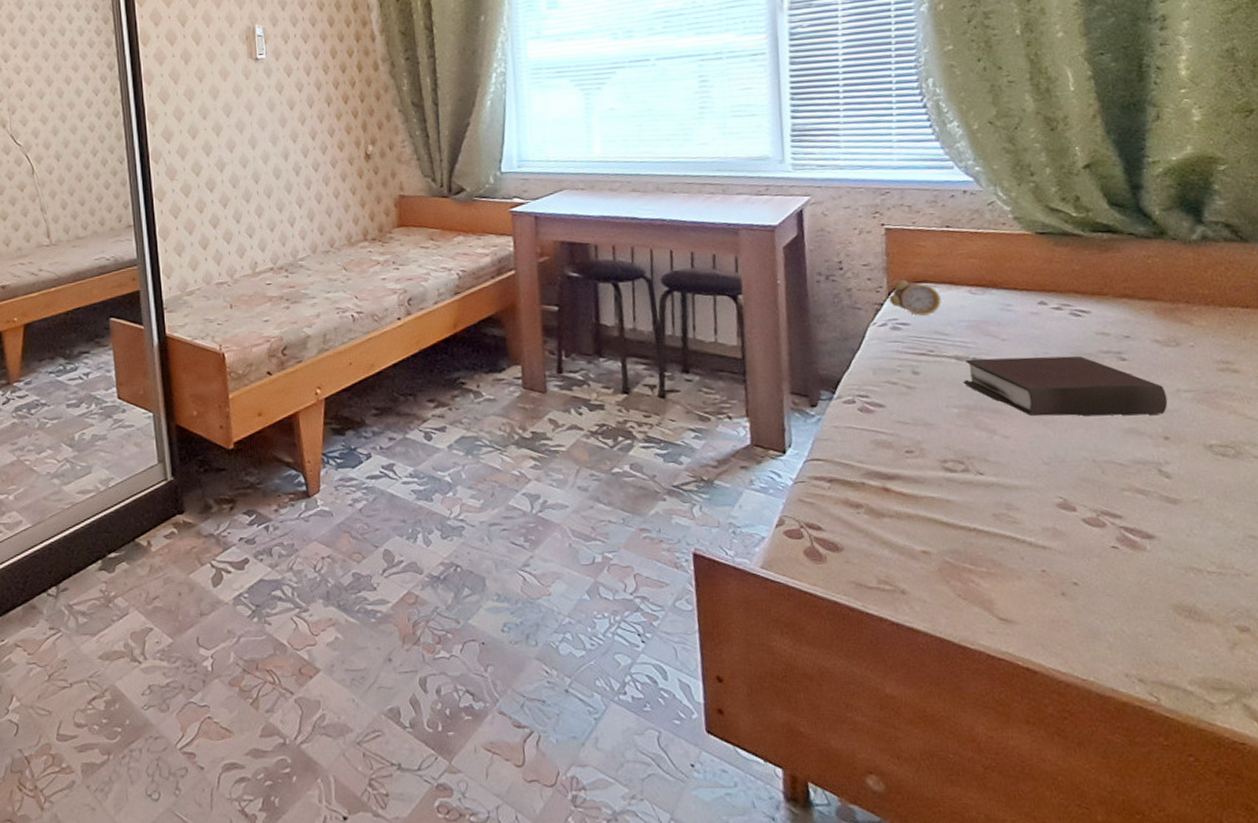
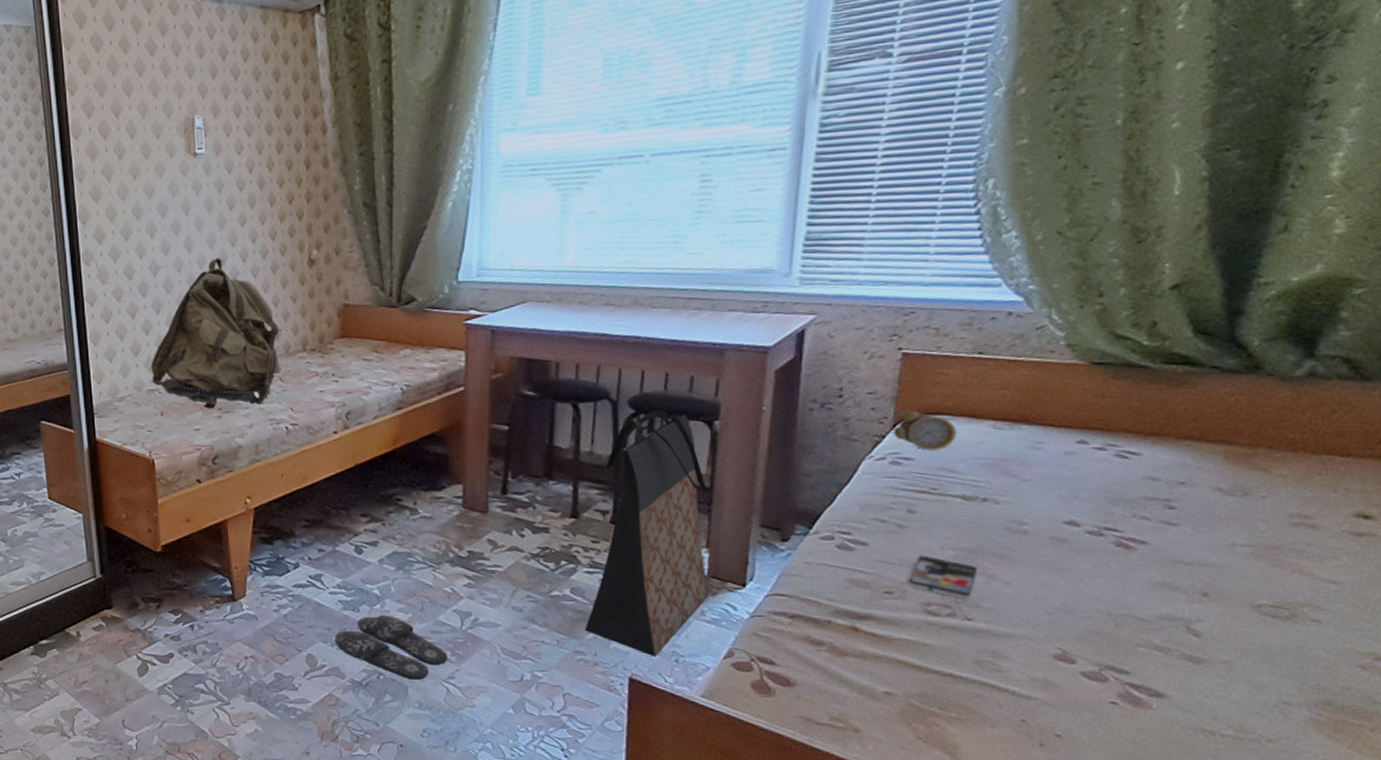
backpack: none [219,154,345,300] -> present [150,258,283,409]
slippers: none [410,502,521,570] -> present [335,615,448,680]
bag: none [646,286,755,529] -> present [584,409,712,656]
smartphone: none [923,414,981,455] -> present [907,555,979,600]
bible: present [963,356,1168,417] -> none [967,499,1217,568]

